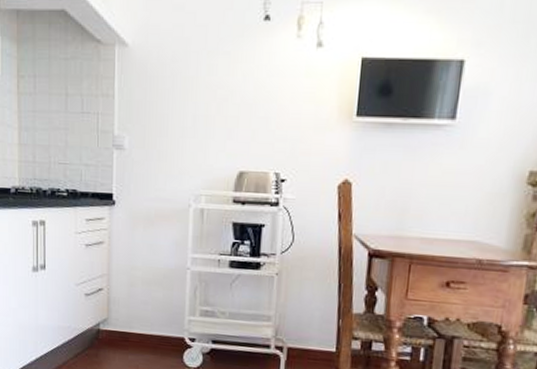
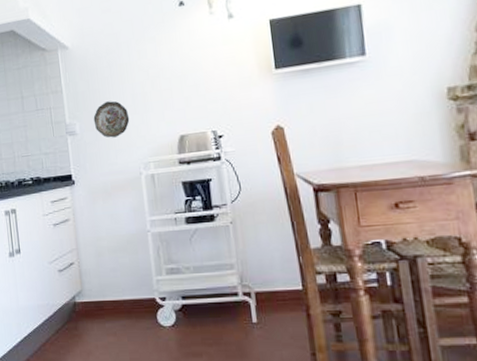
decorative plate: none [146,118,187,161] -> present [93,101,130,138]

